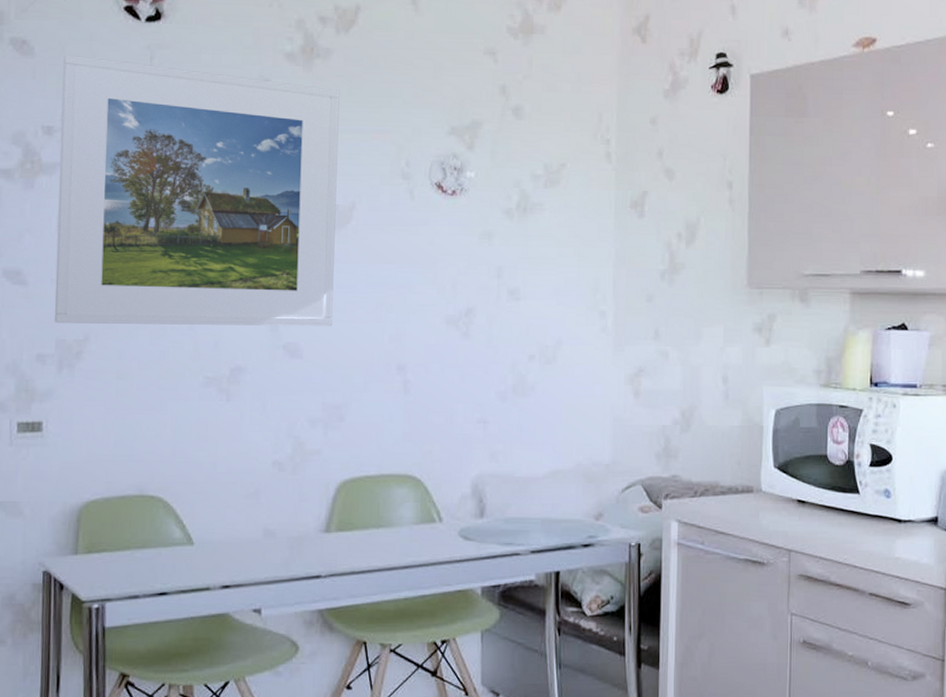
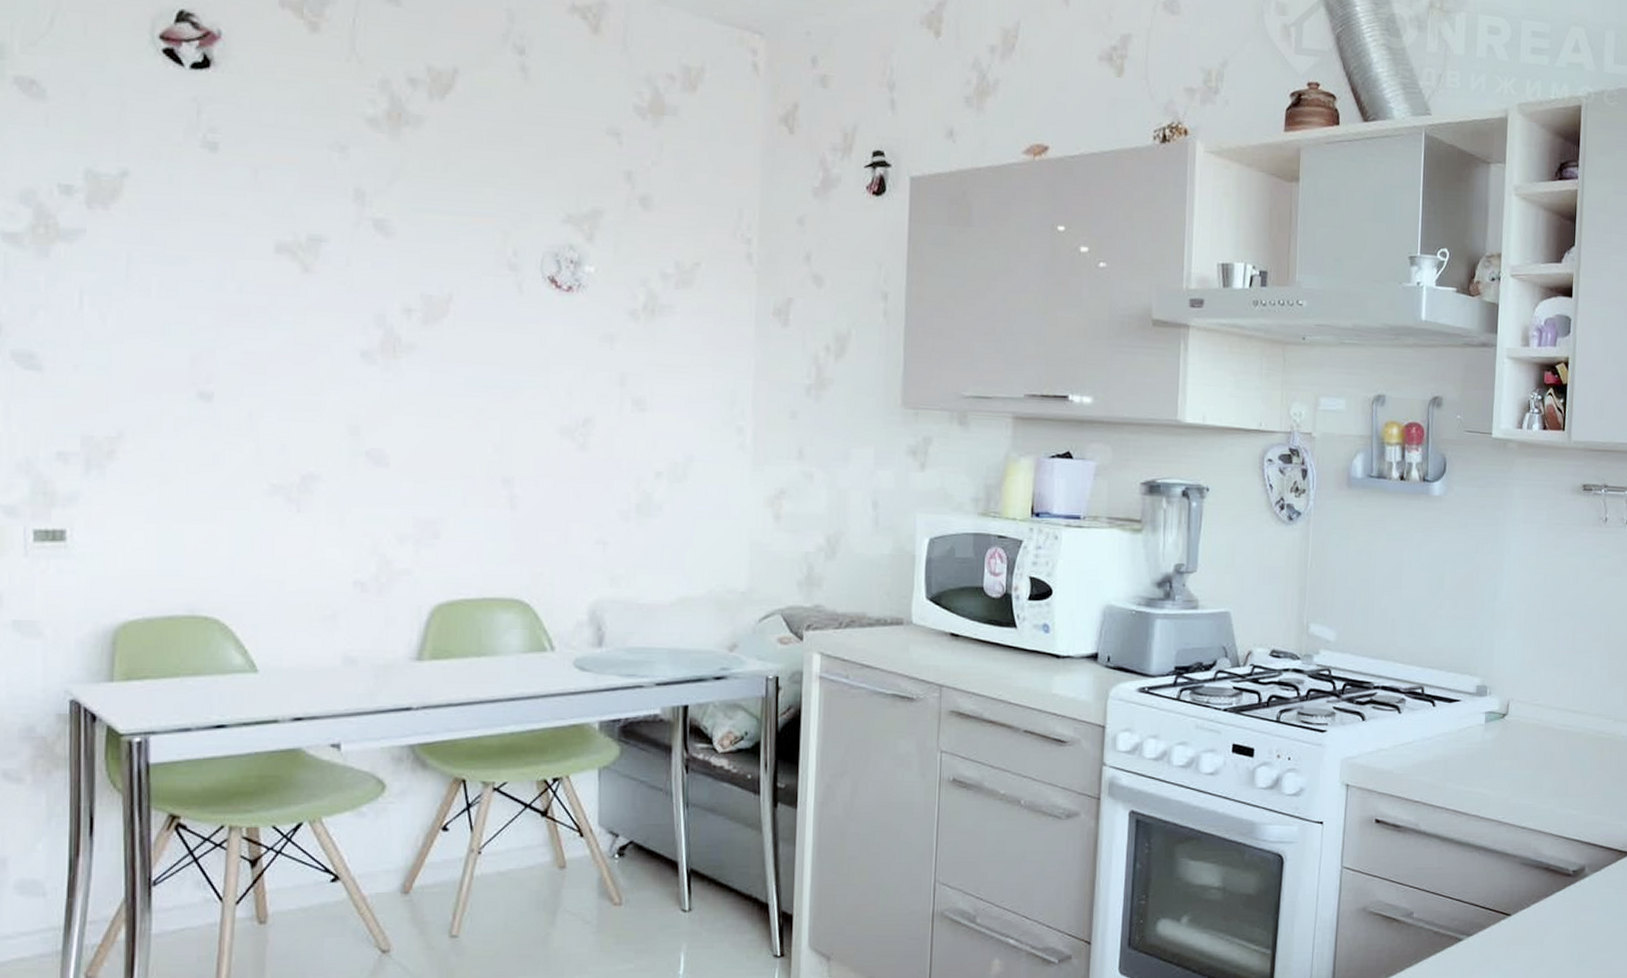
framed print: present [54,54,340,326] -> none [78,100,433,432]

